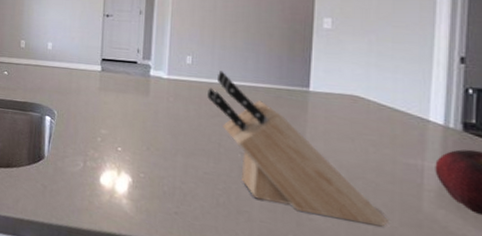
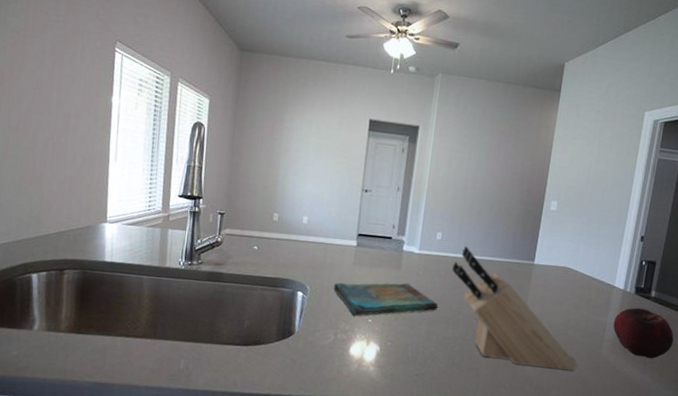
dish towel: none [80,107,195,143] -> present [334,282,439,316]

